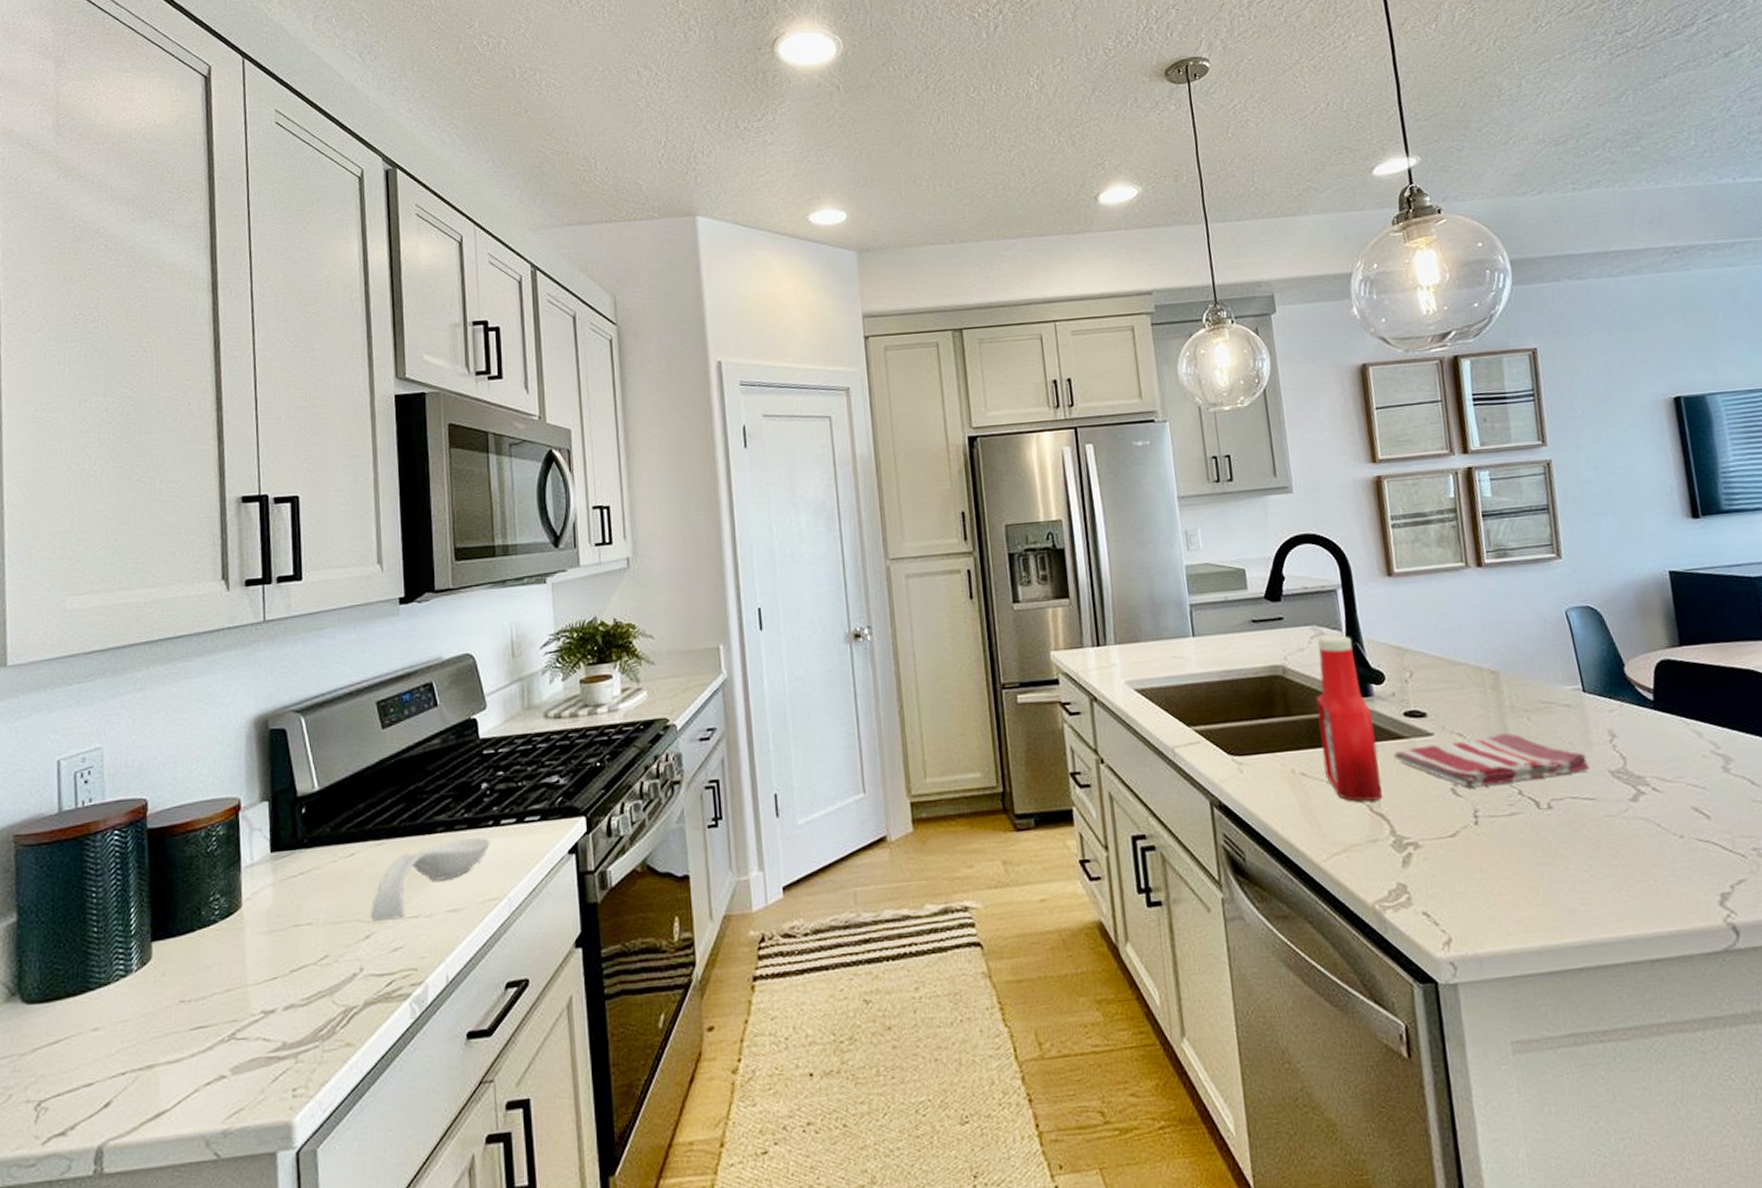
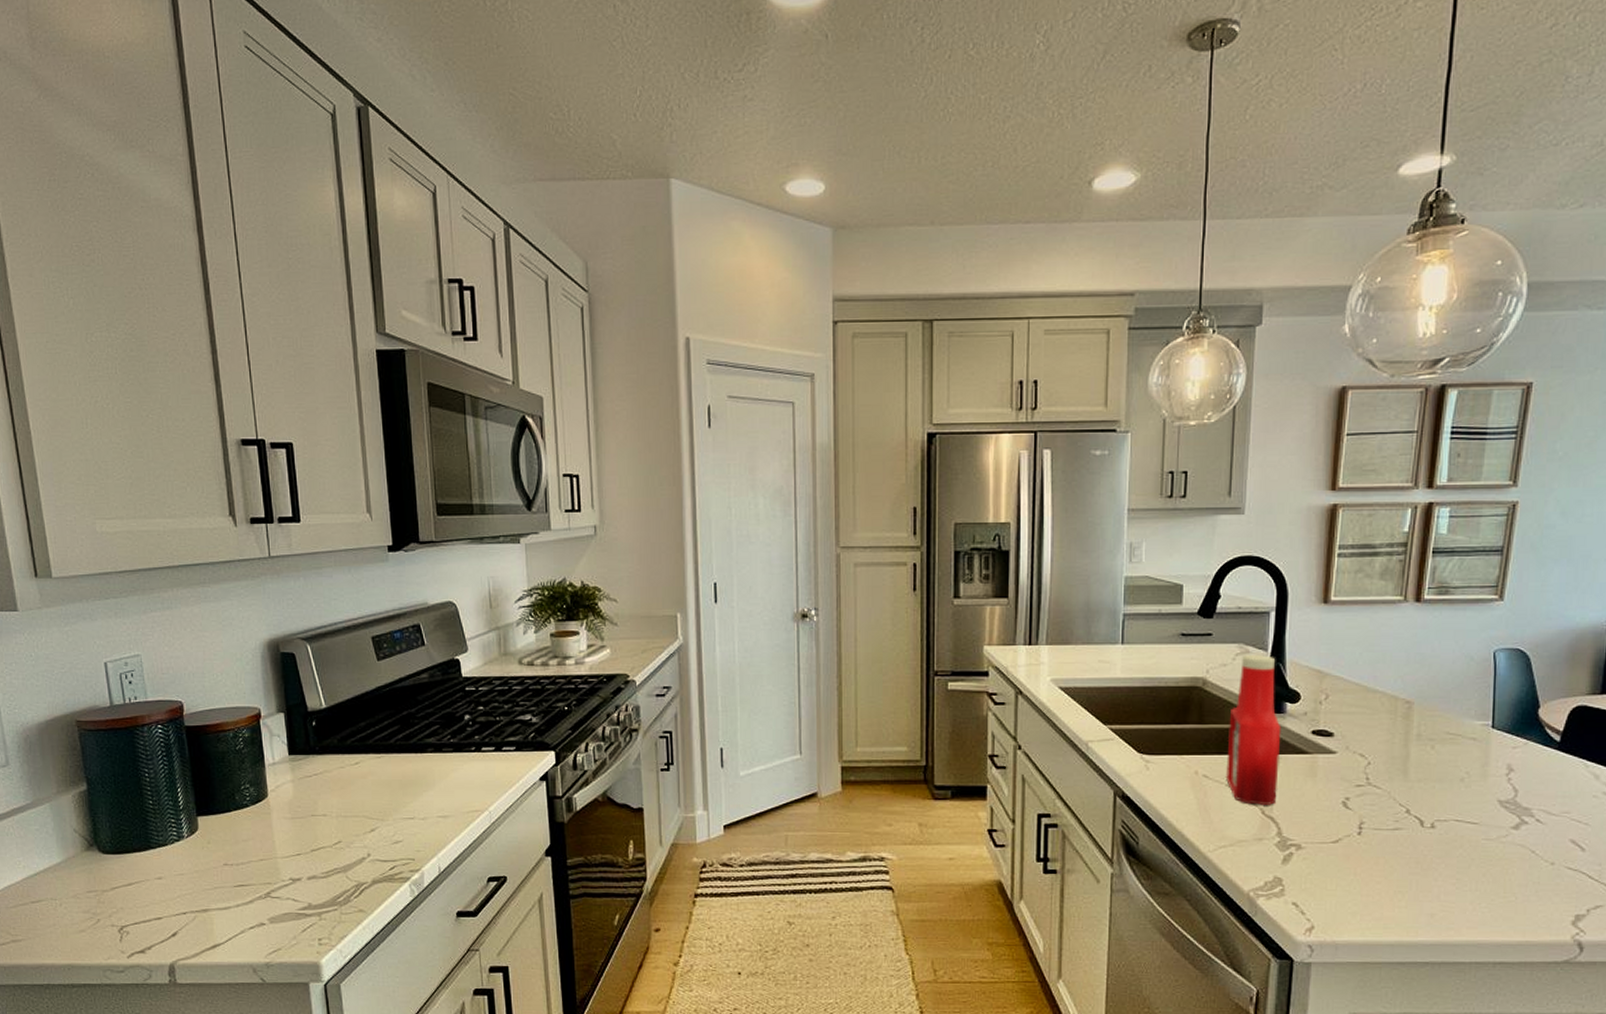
spoon rest: present [371,837,490,921] -> none [375,759,473,819]
dish towel: present [1393,733,1590,788] -> none [1294,758,1480,803]

